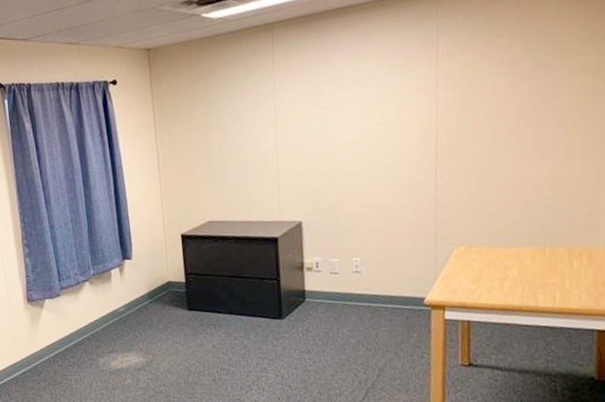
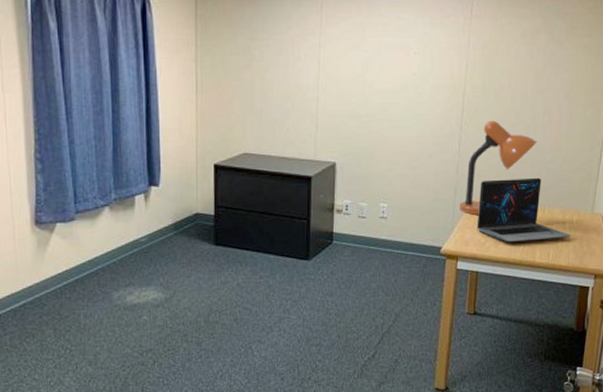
desk lamp: none [442,160,529,262] -> present [459,120,537,216]
laptop: none [463,215,580,289] -> present [477,177,570,243]

